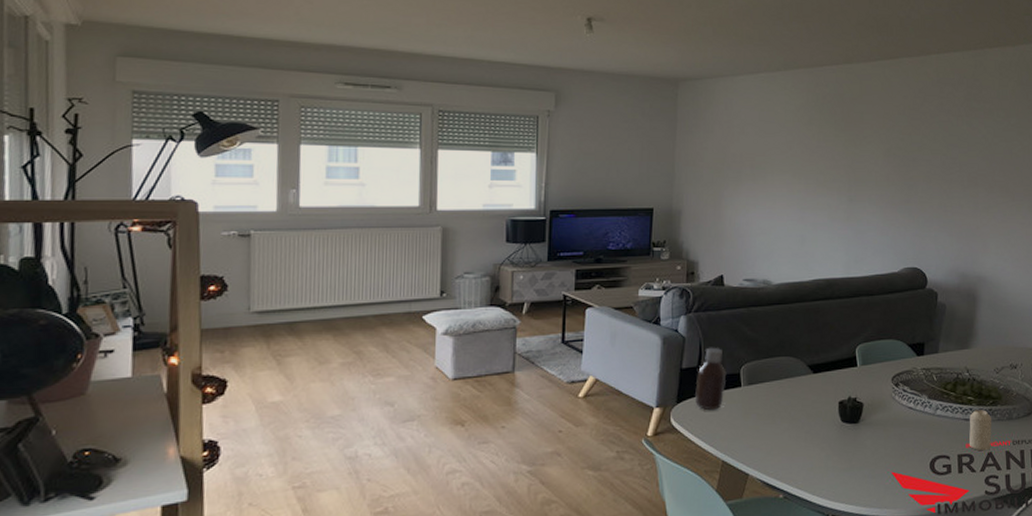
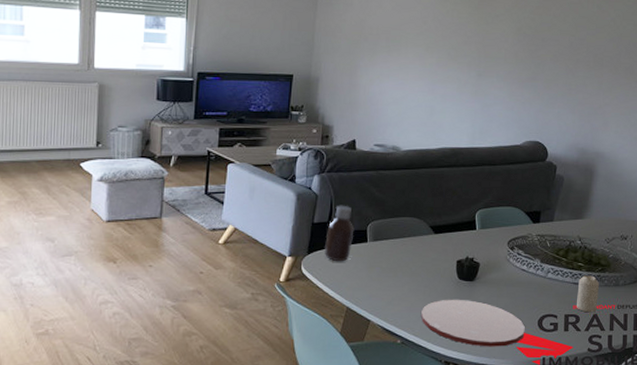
plate: none [803,444,917,496] -> present [420,299,525,347]

